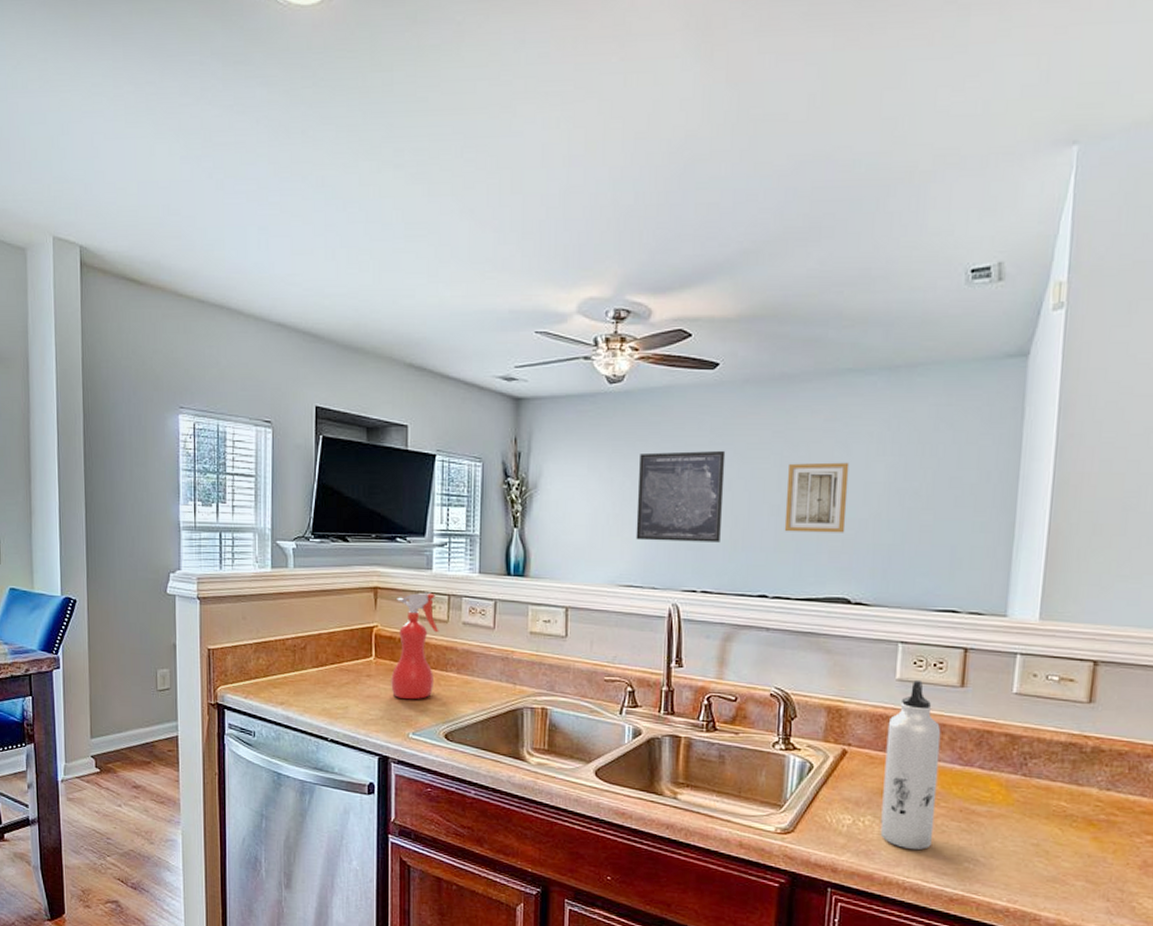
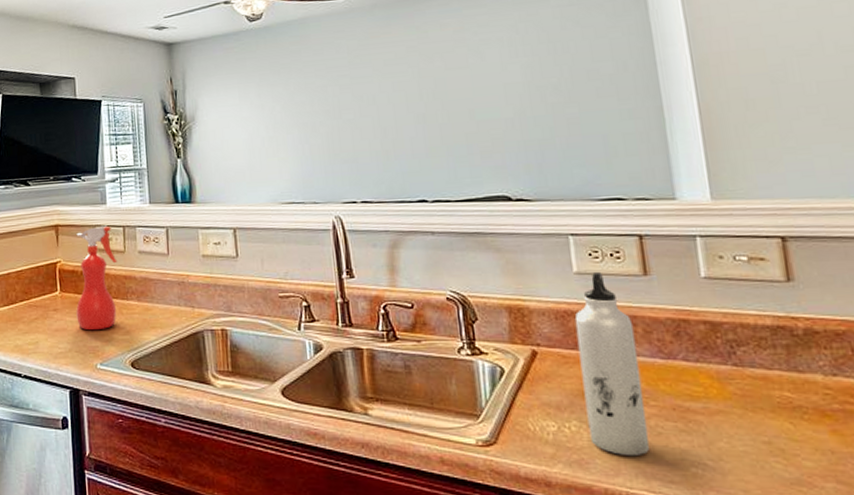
wall art: present [636,450,726,542] -> none [285,69,372,159]
wall art: present [784,462,850,533] -> none [427,67,493,138]

